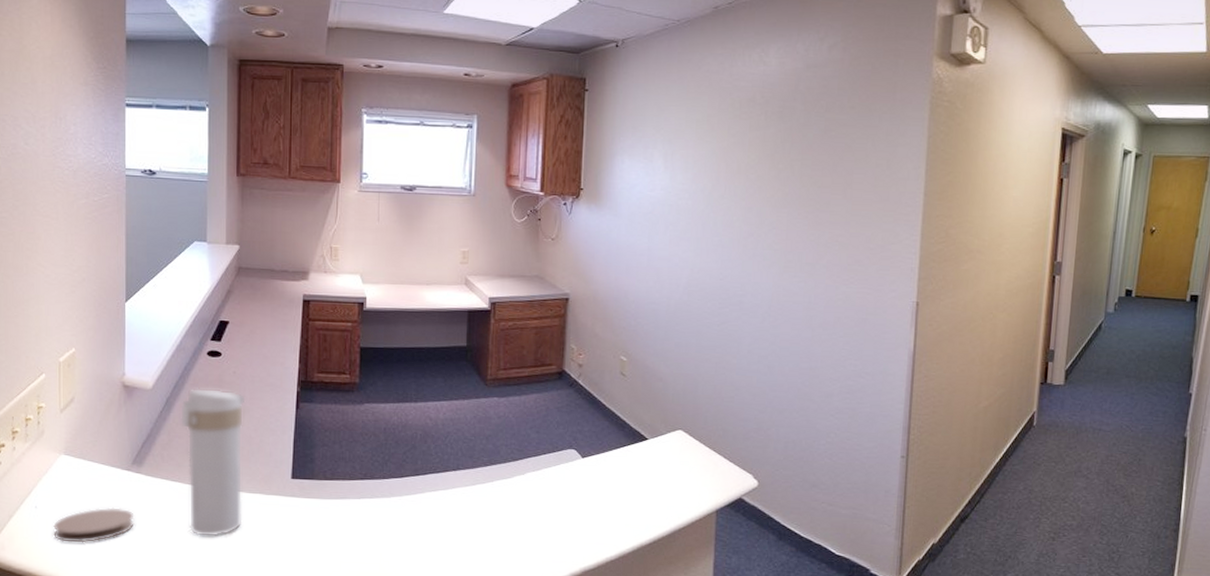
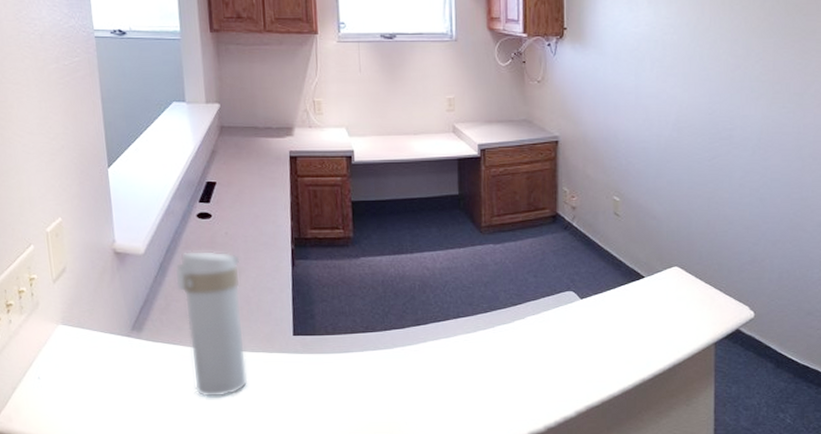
coaster: present [53,507,135,543] -> none [58,374,140,411]

